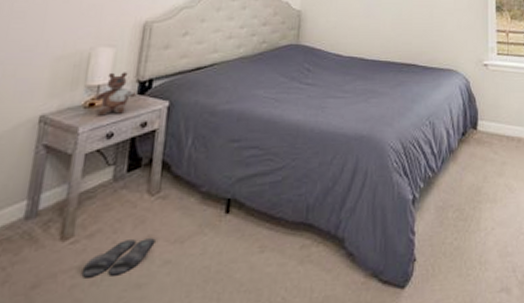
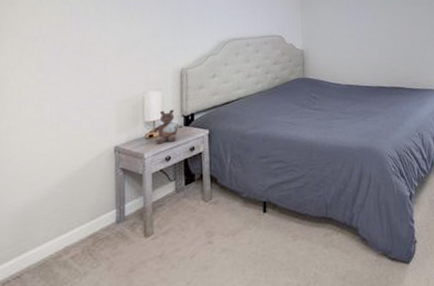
slippers: present [81,238,155,278] -> none [163,233,214,263]

